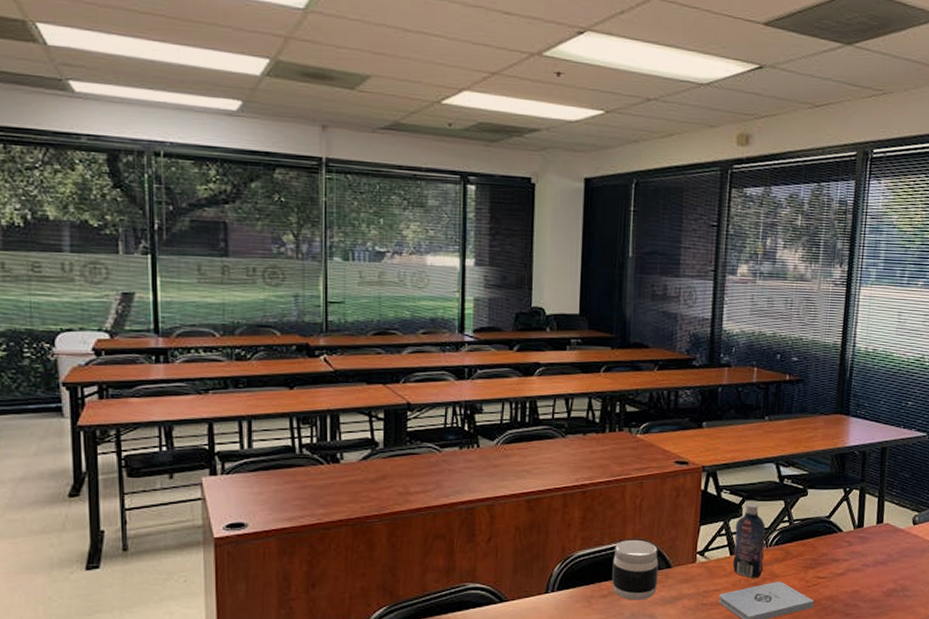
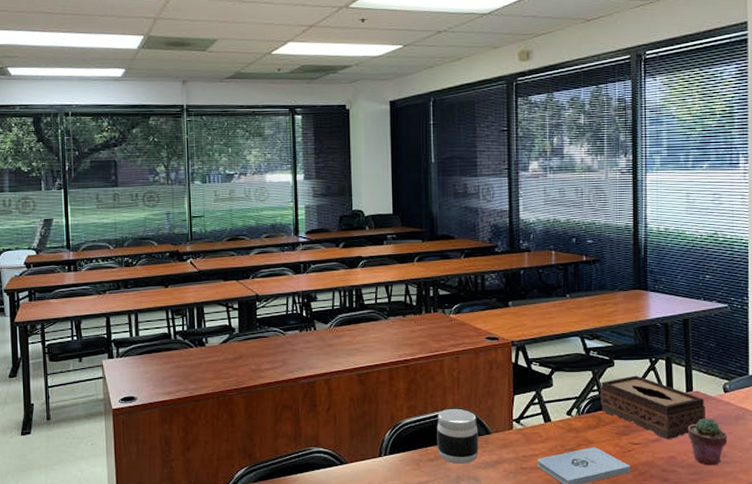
bottle: present [732,504,766,578] -> none [547,374,578,444]
tissue box: none [789,506,893,574] -> present [600,375,705,440]
potted succulent: none [874,550,912,600] -> present [688,417,728,466]

